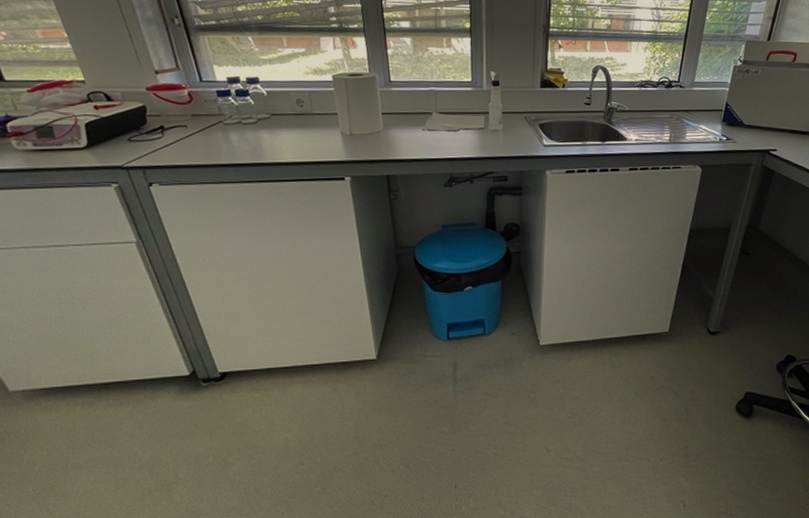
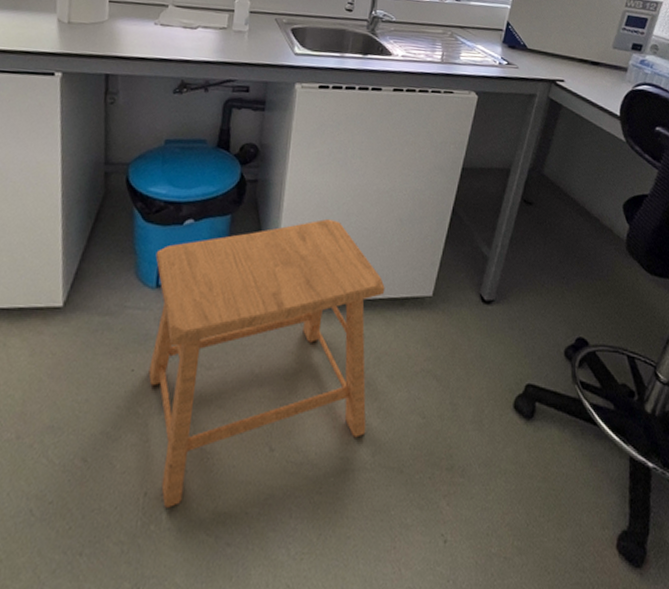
stool: none [444,278,630,495] -> present [148,218,385,508]

